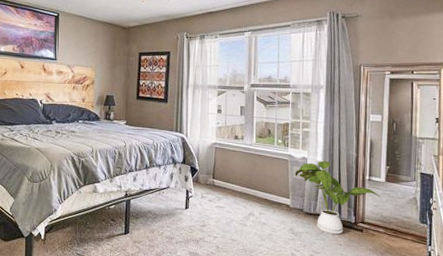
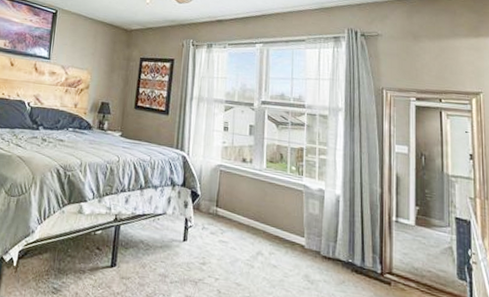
house plant: present [295,160,380,235] -> none [310,194,410,287]

